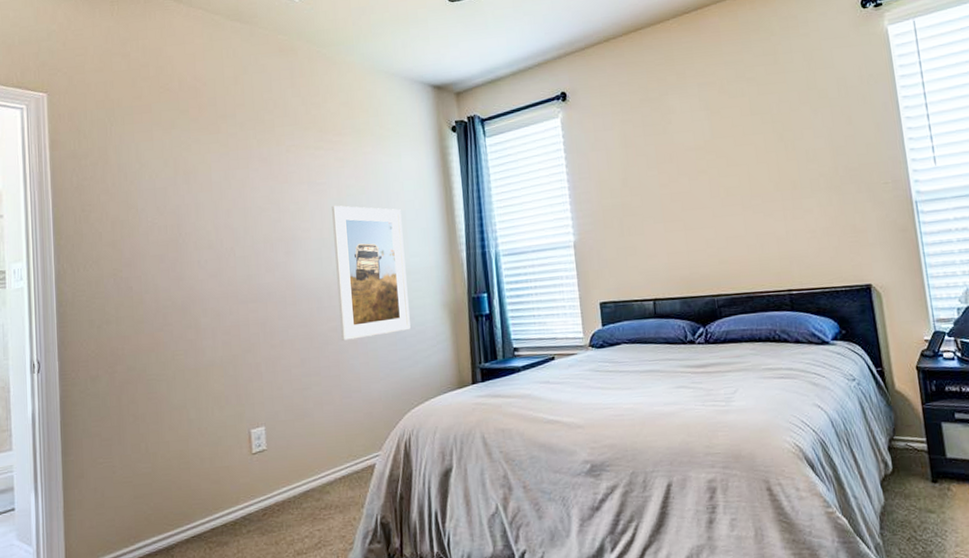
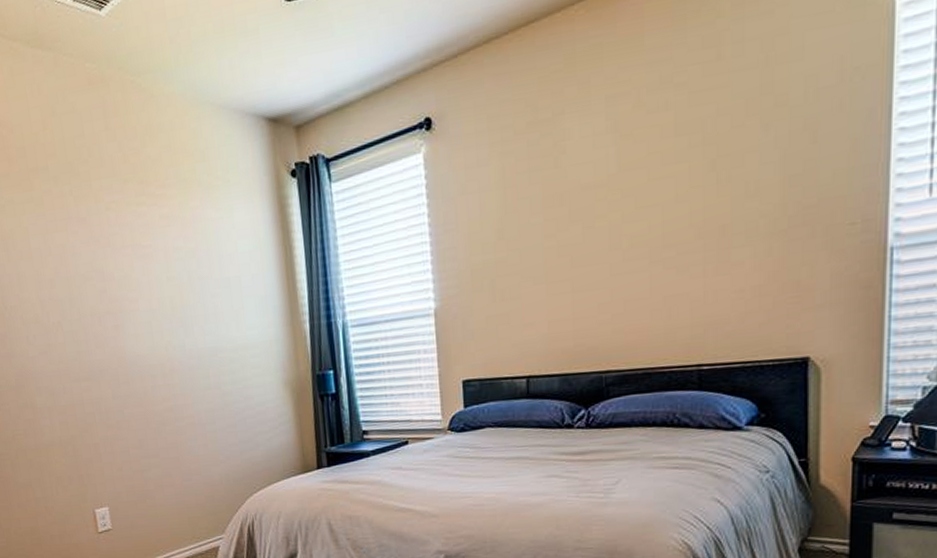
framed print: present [332,205,411,340] -> none [159,271,250,421]

